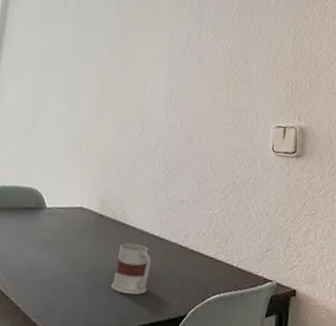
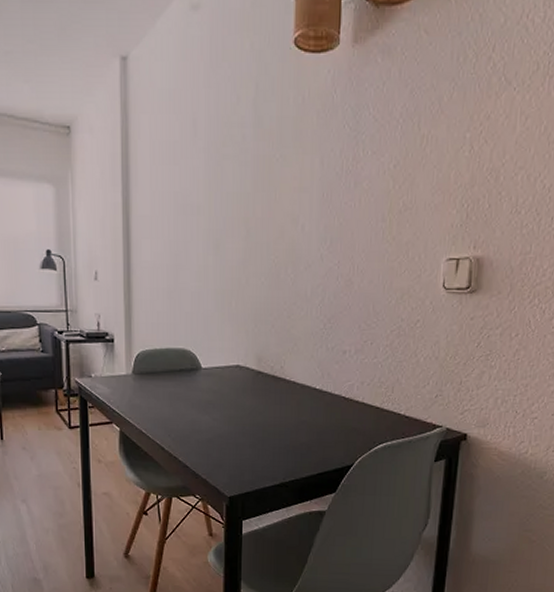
mug: present [111,243,151,295] -> none [276,399,314,449]

